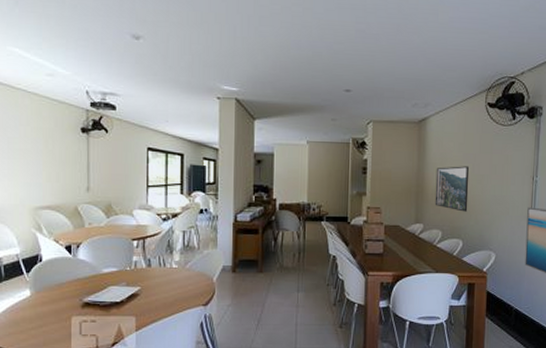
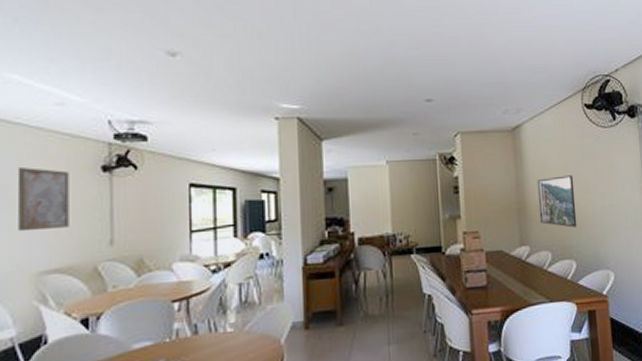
wall art: none [20,123,57,175] -> present [18,166,69,232]

